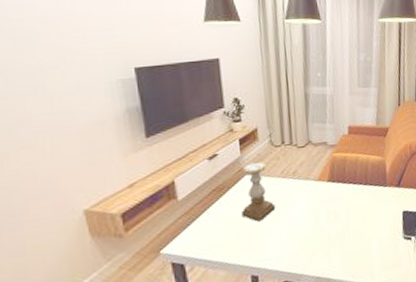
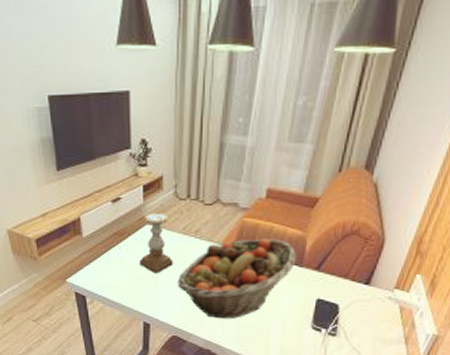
fruit basket: none [281,167,381,253] -> present [178,239,296,319]

